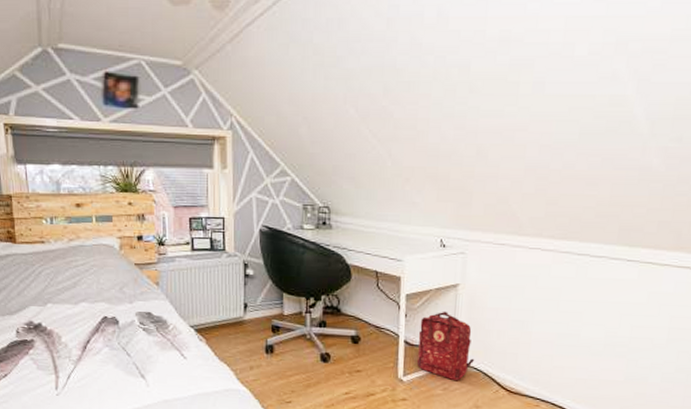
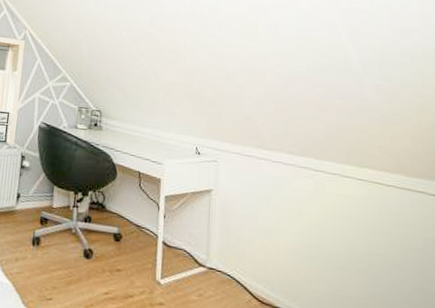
backpack: present [416,311,475,380] -> none [173,214,228,287]

